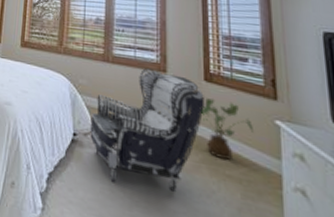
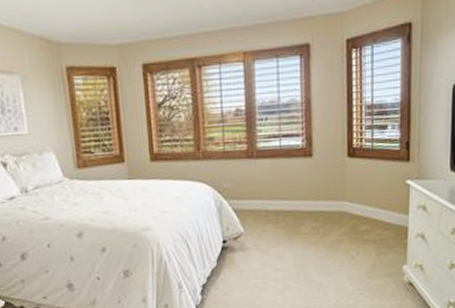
armchair: present [90,68,204,193] -> none [239,156,347,276]
house plant: present [201,98,255,160] -> none [344,172,389,227]

